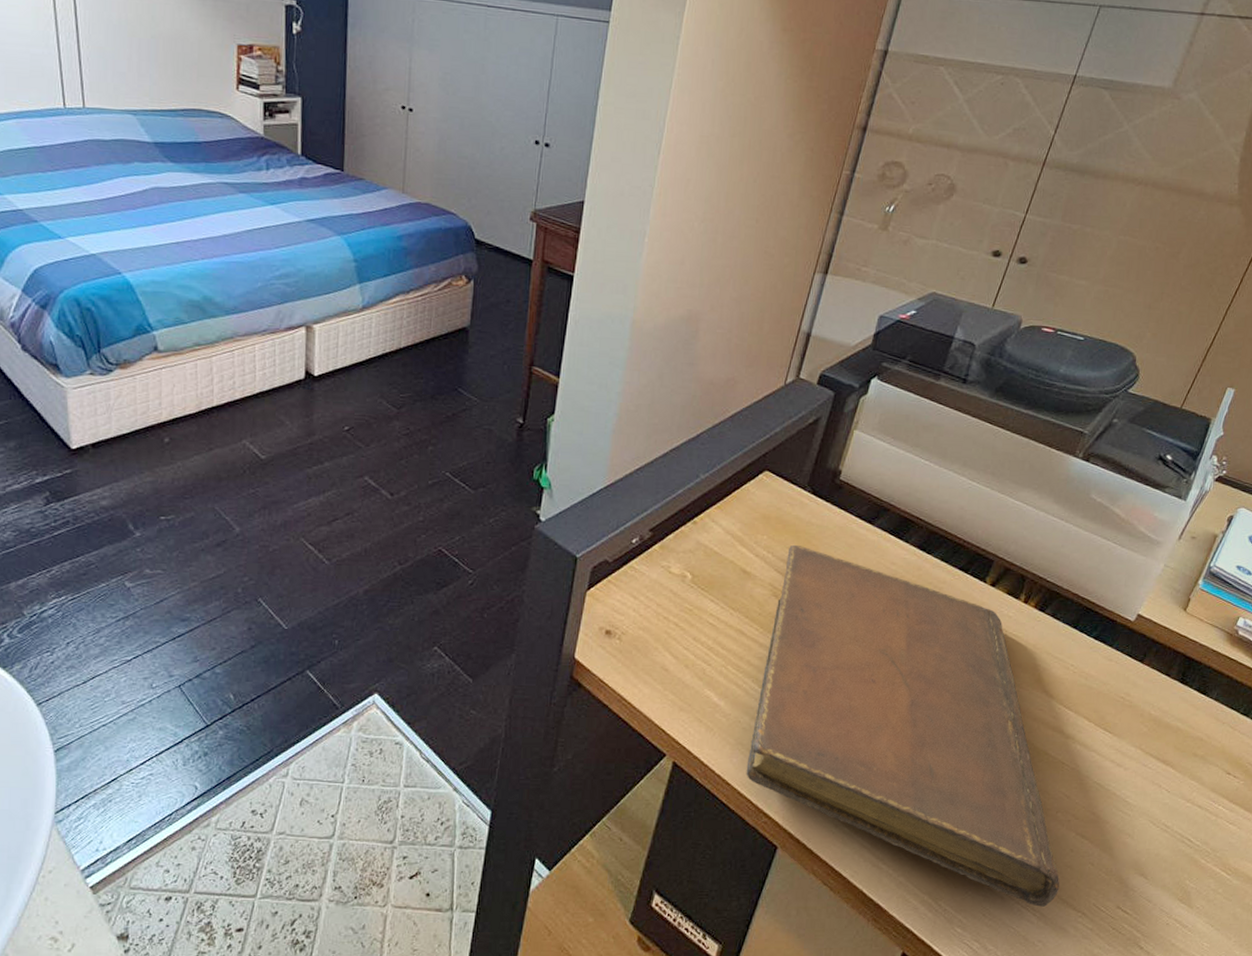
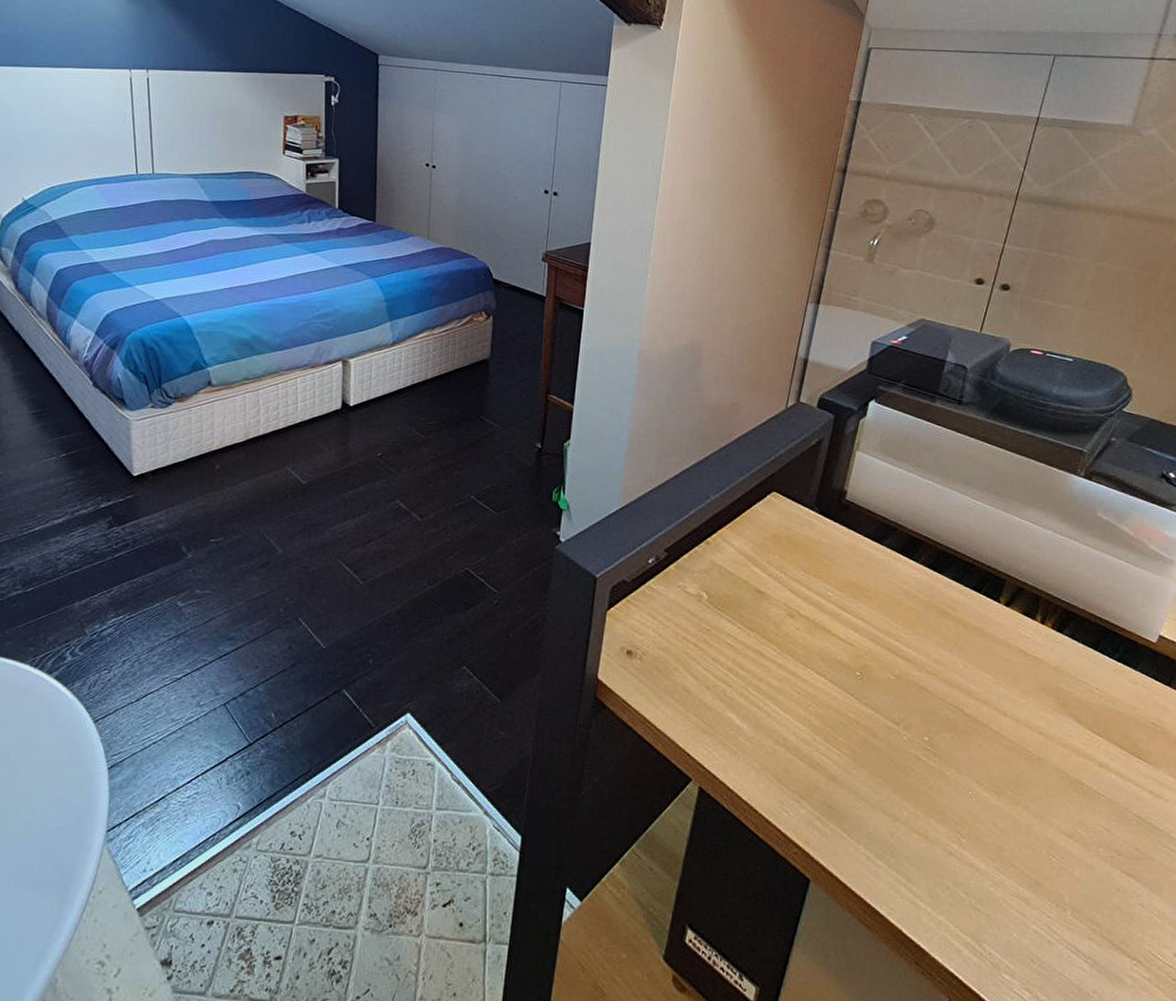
notebook: present [746,544,1060,907] -> none [773,564,1110,953]

